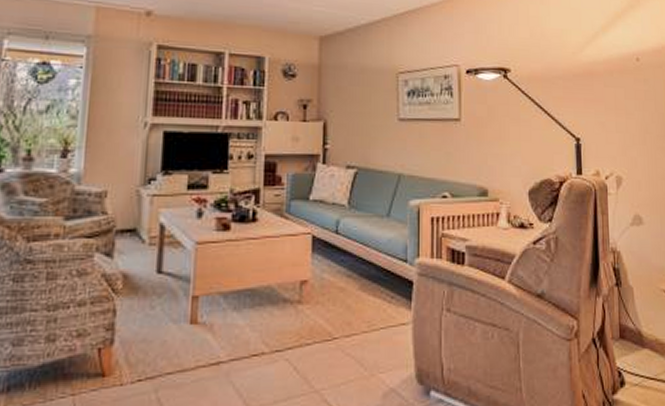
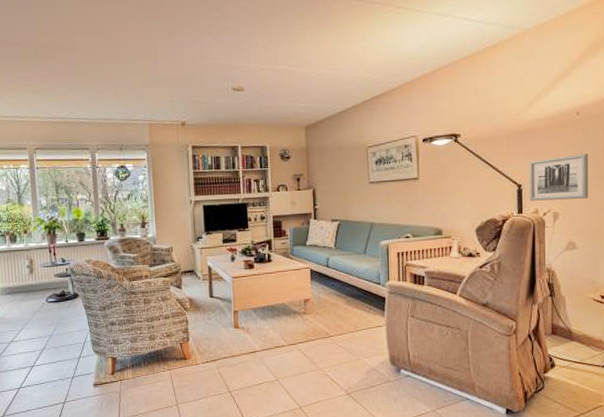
wall art: none [588,107,653,162] -> present [529,154,589,201]

